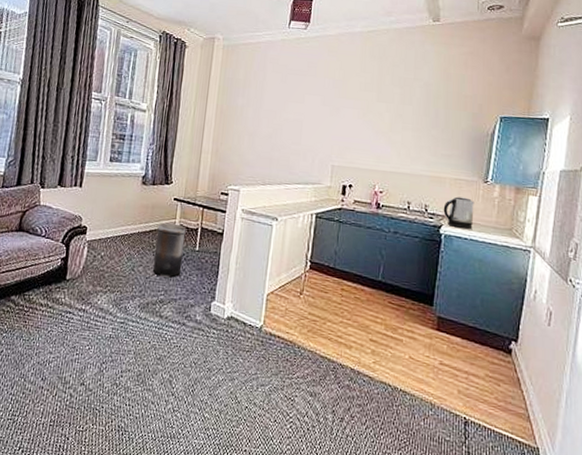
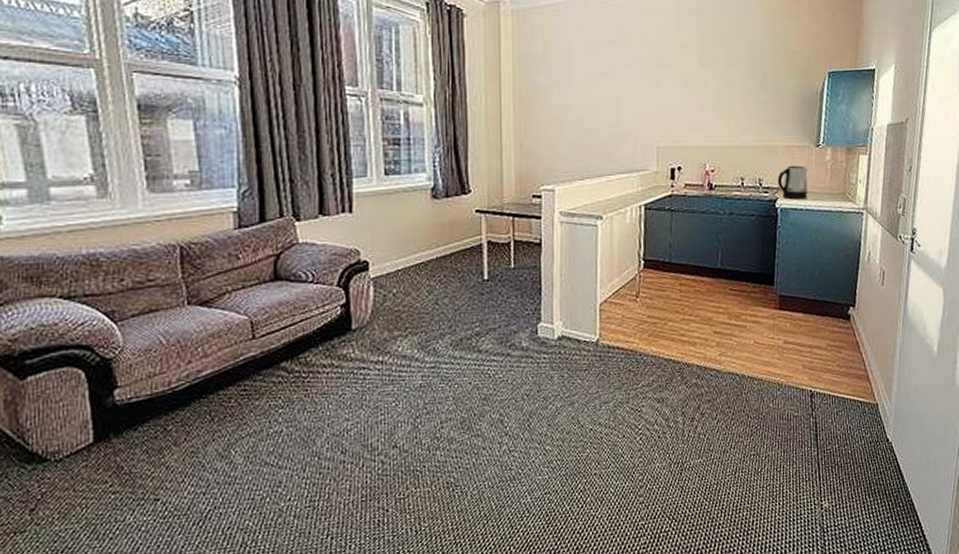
pedal bin: present [153,223,187,278] -> none [460,240,497,306]

